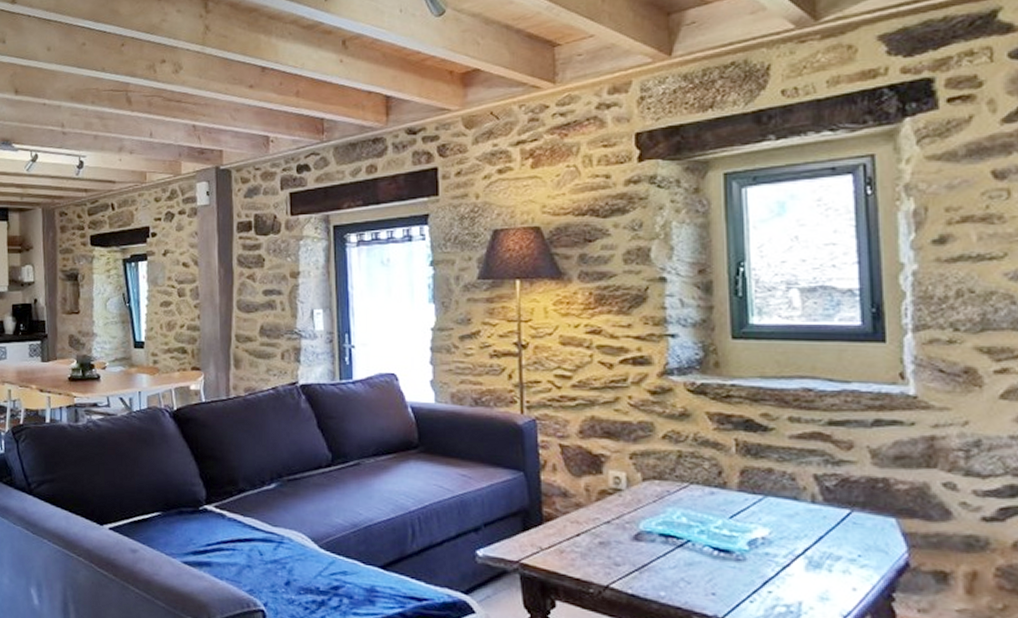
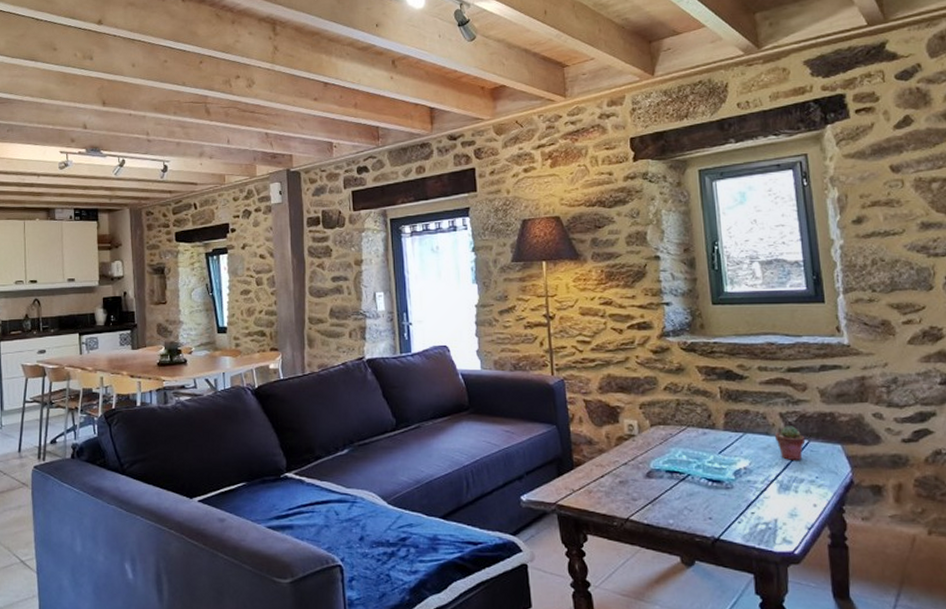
potted succulent: none [806,491,847,533] -> present [775,426,806,460]

